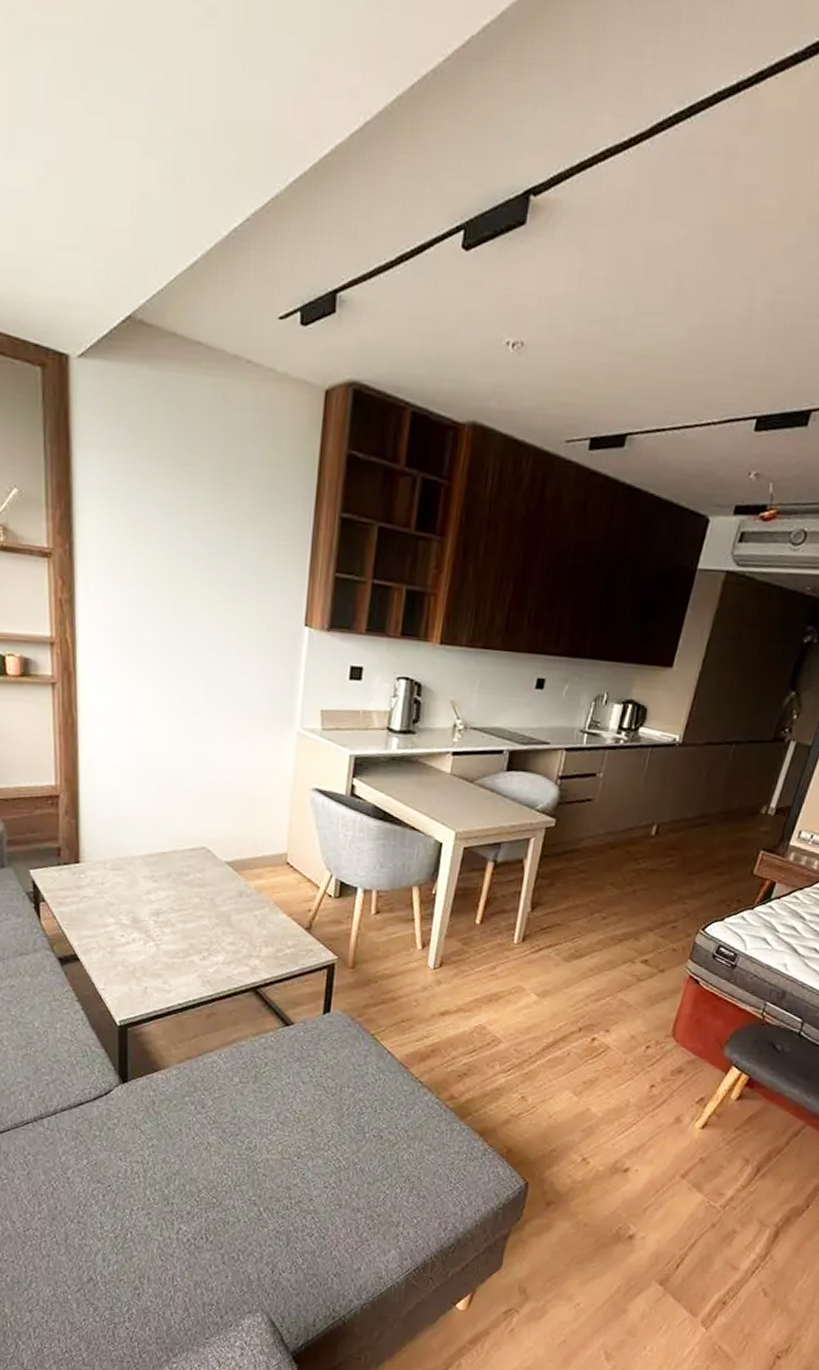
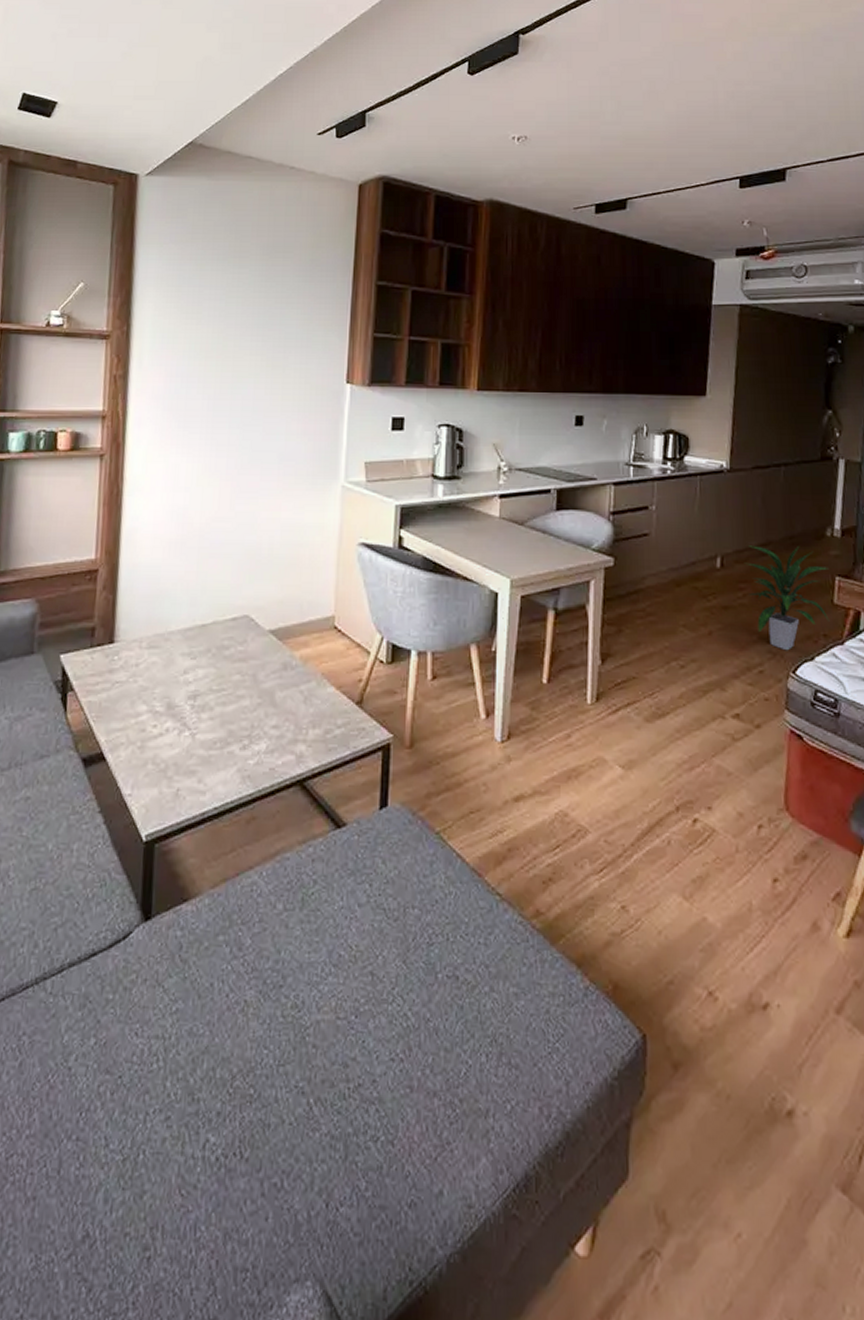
indoor plant: none [676,817,756,912] -> present [745,545,830,651]

